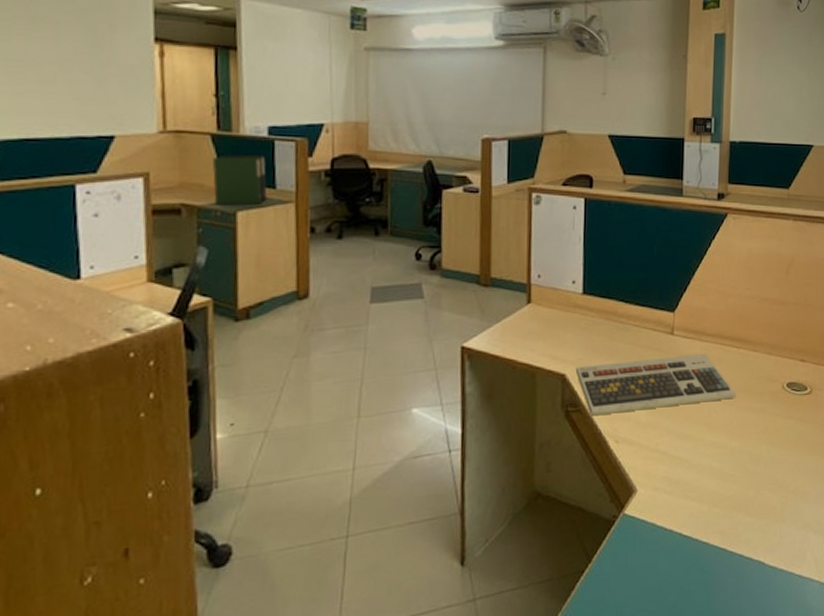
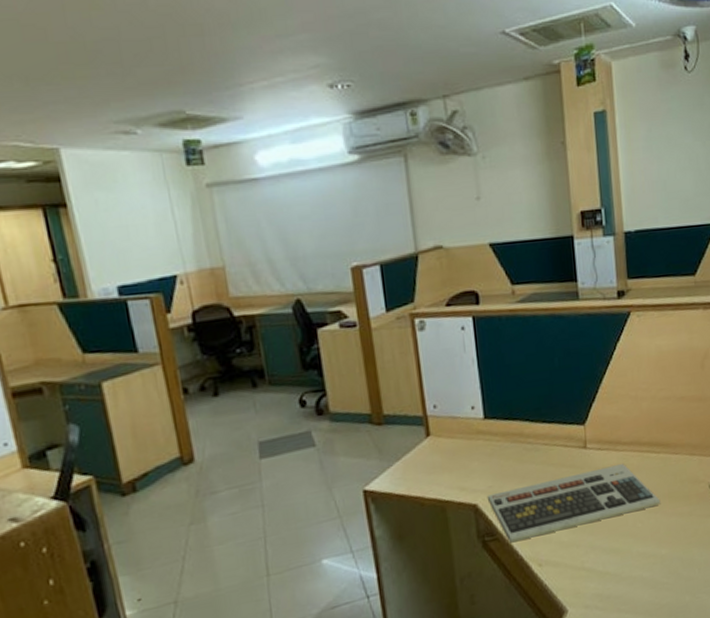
binder: present [213,154,267,206] -> none [65,317,131,379]

